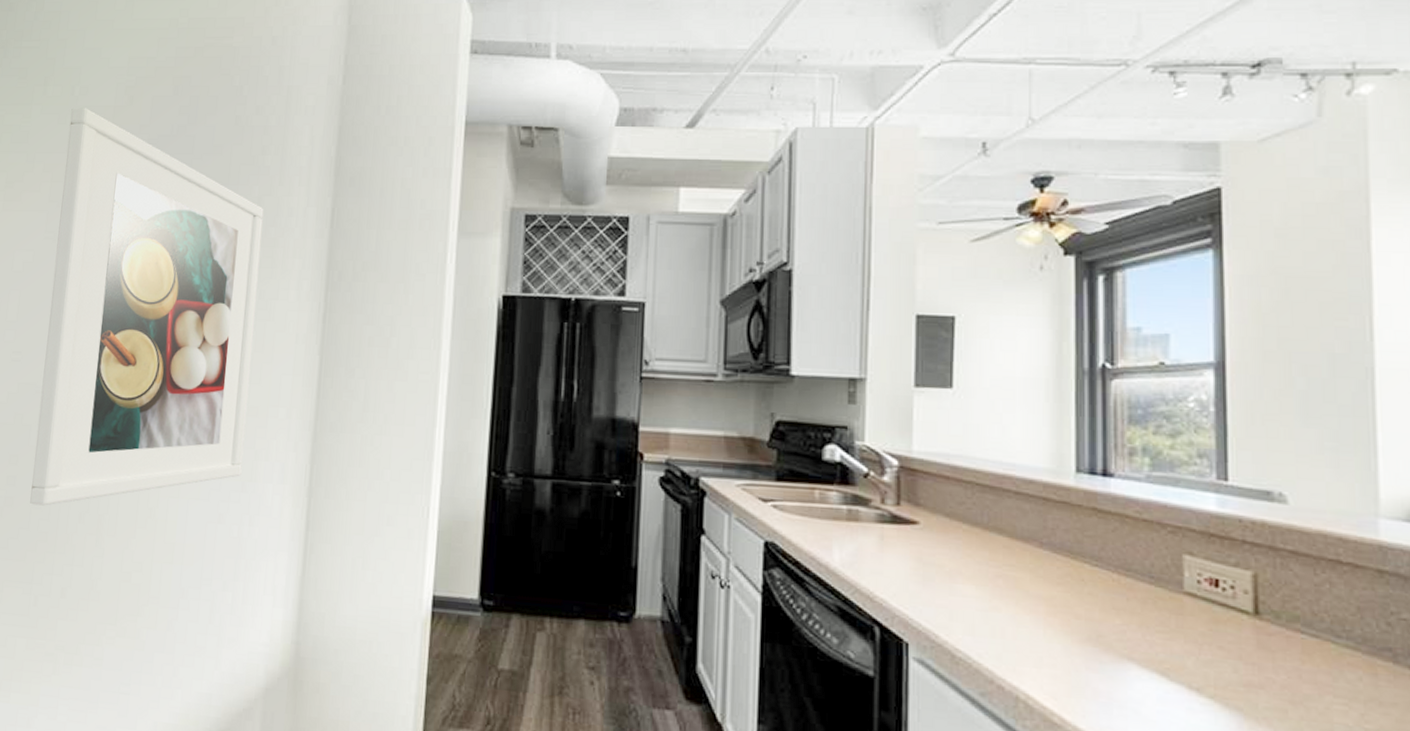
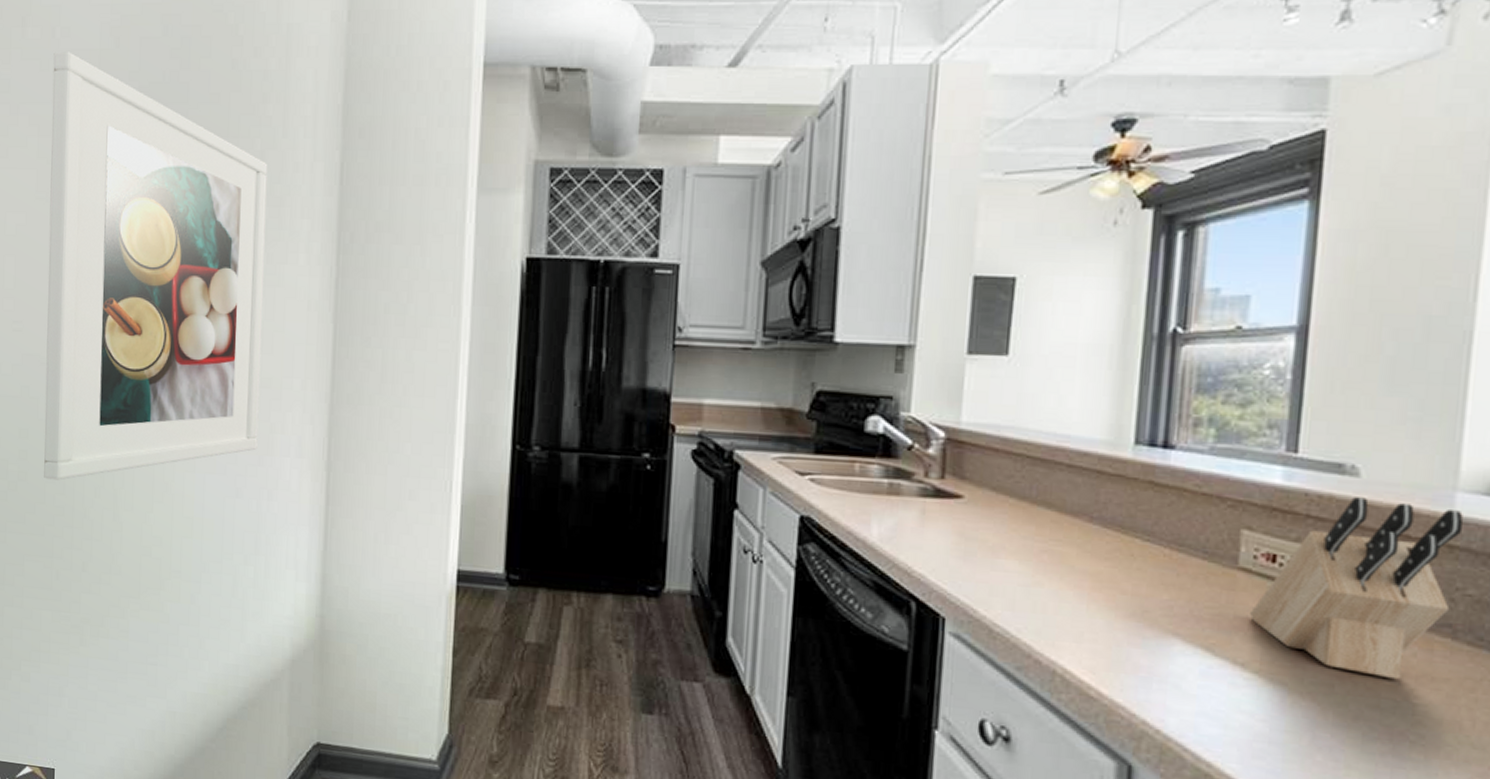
knife block: none [1200,523,1390,705] -> present [1250,497,1464,680]

